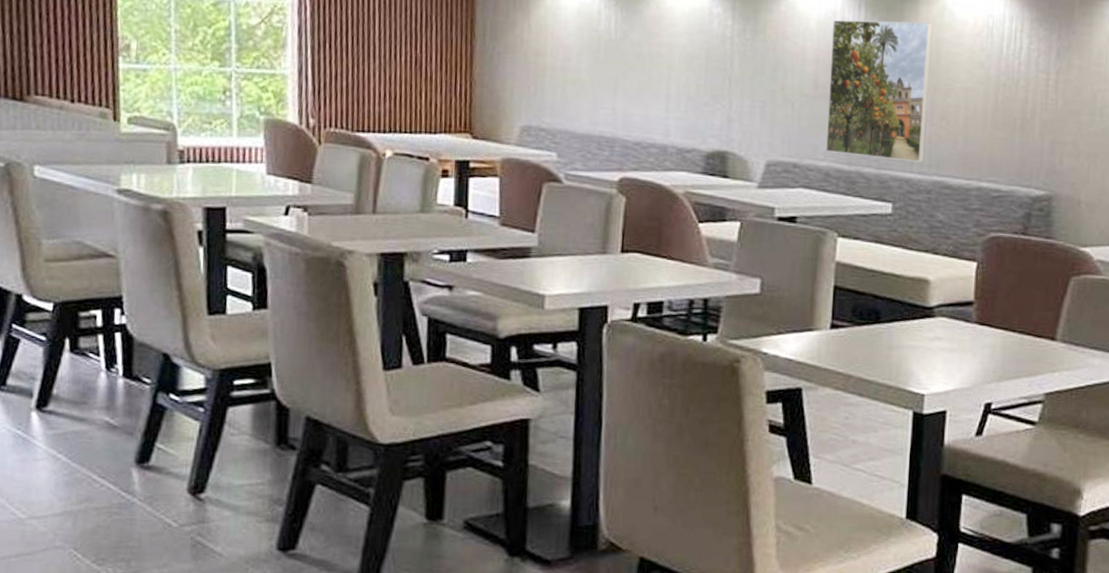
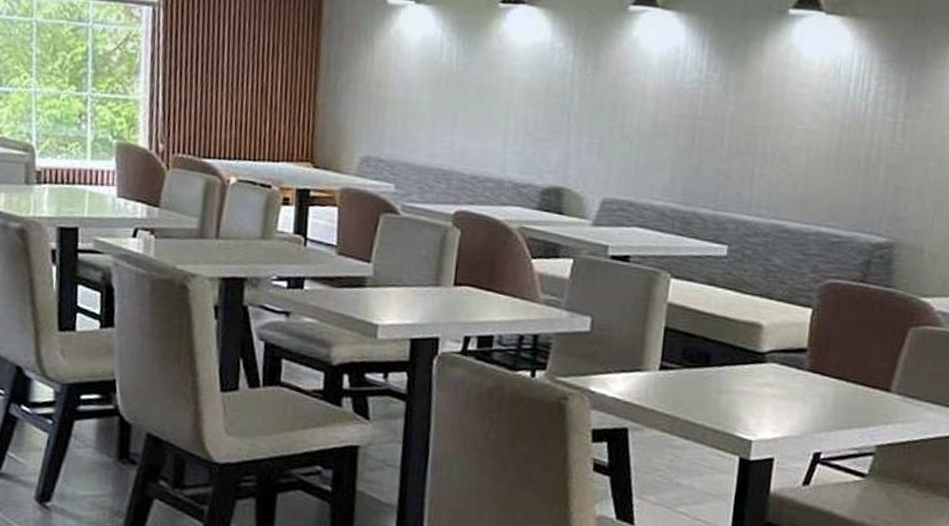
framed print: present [826,20,933,163] -> none [663,57,778,205]

